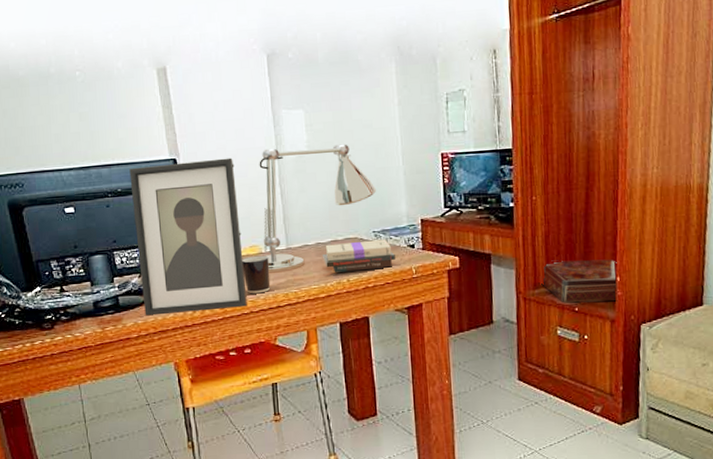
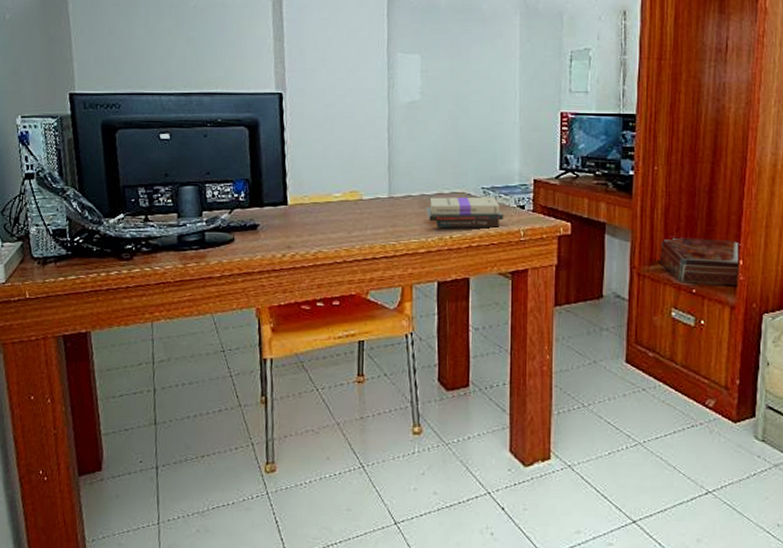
picture frame: present [129,158,248,316] -> none [230,97,343,256]
mug: present [242,255,271,294] -> none [339,202,369,243]
desk lamp: present [259,144,377,273] -> none [364,91,490,222]

